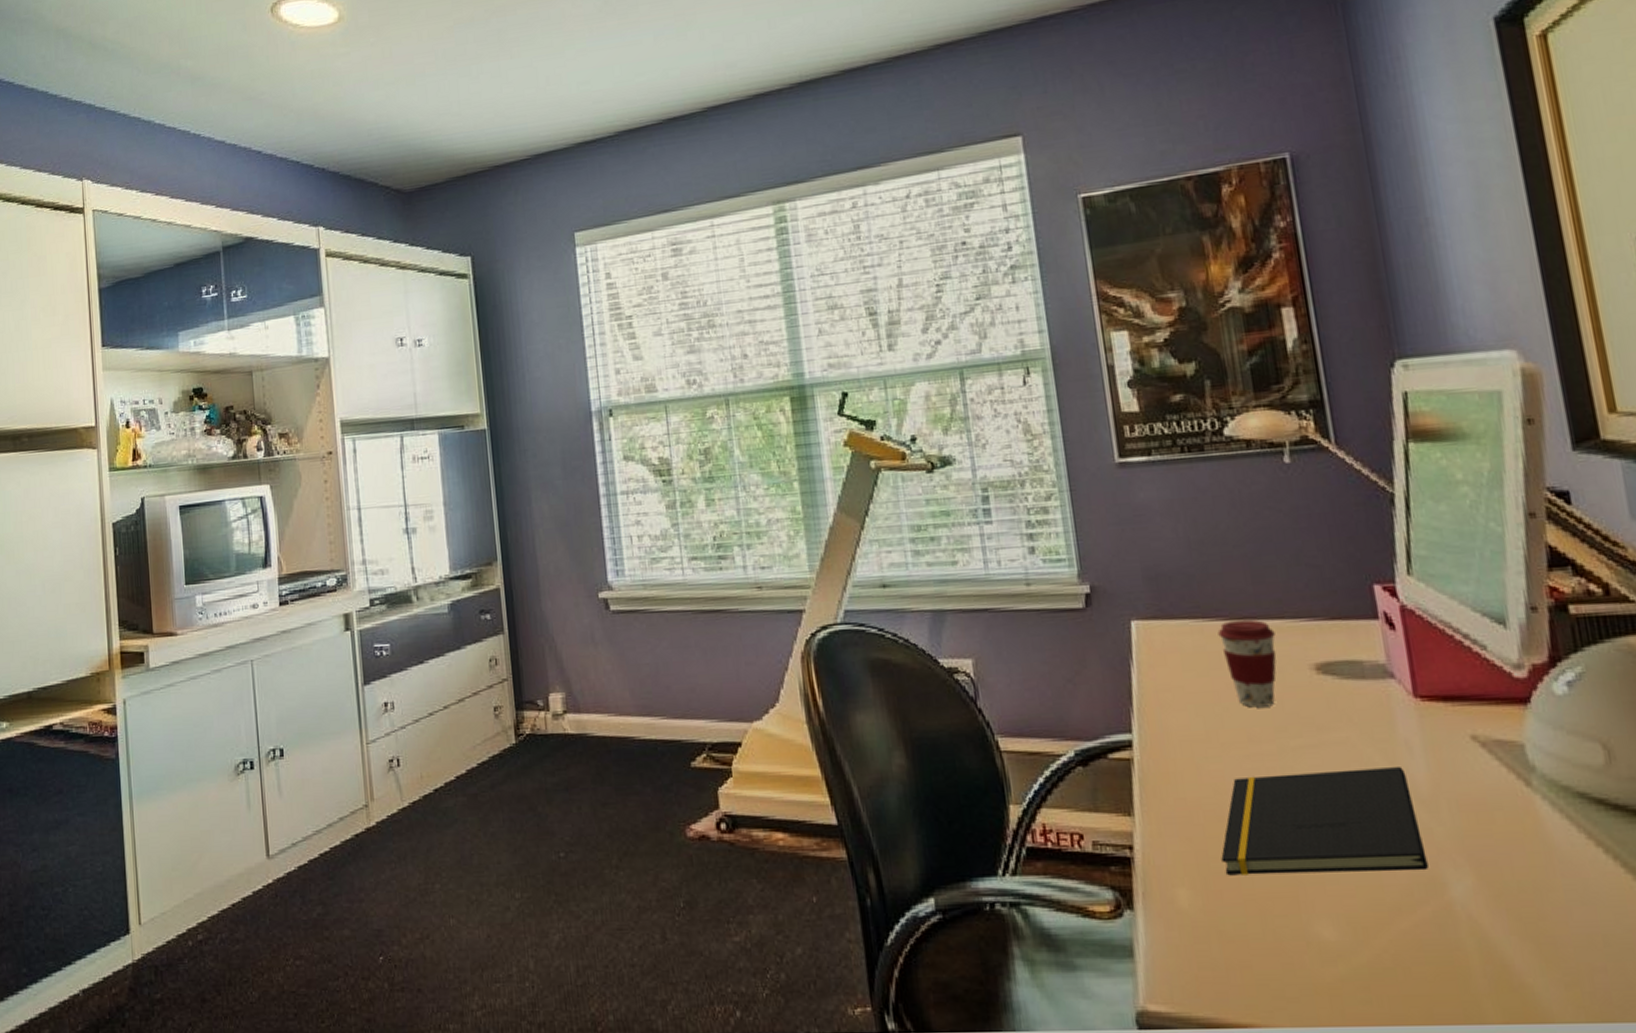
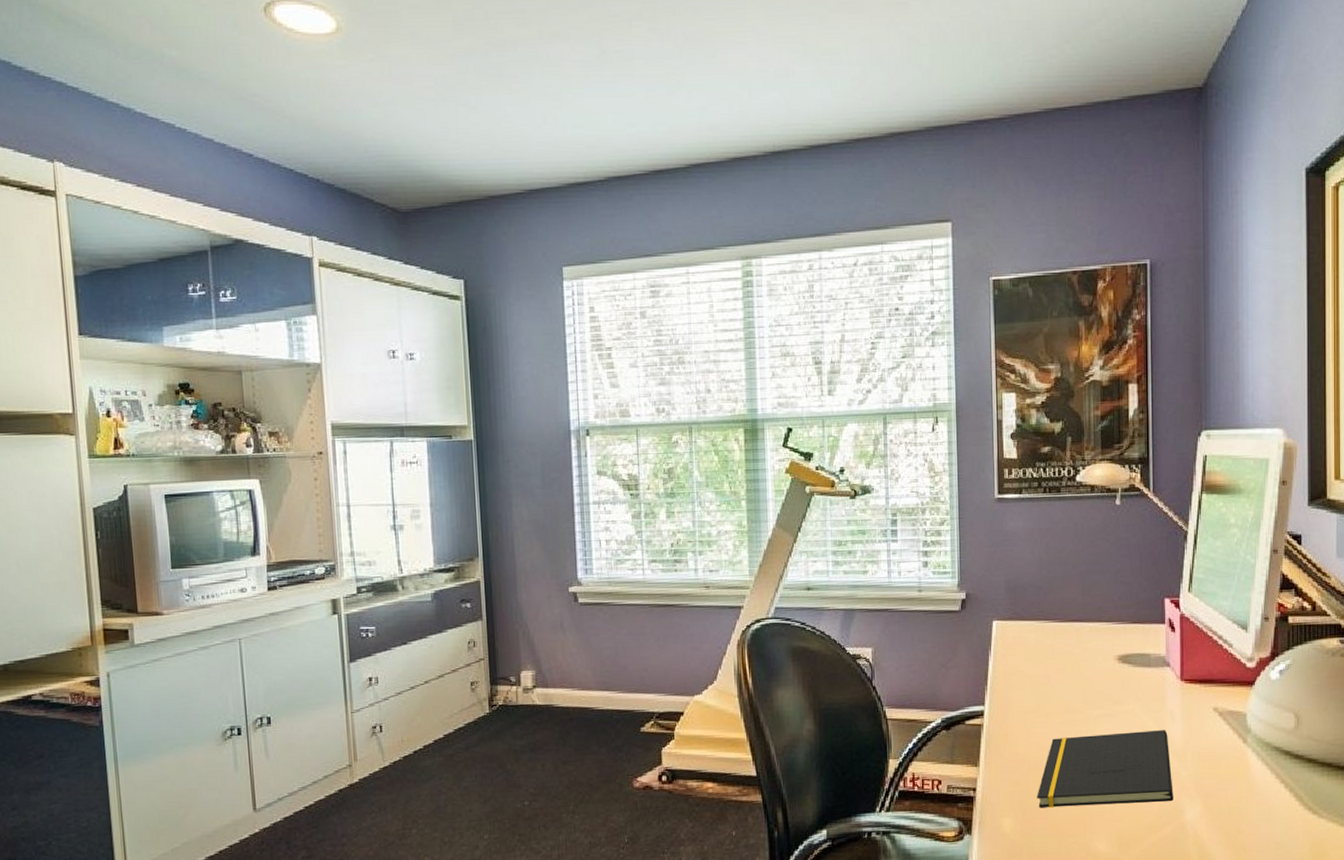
coffee cup: present [1217,619,1277,708] -> none [1054,622,1094,687]

